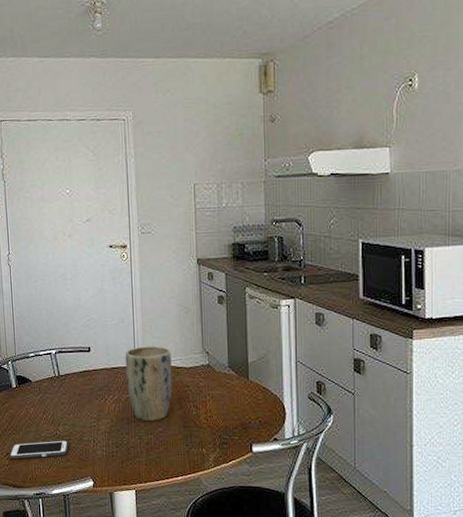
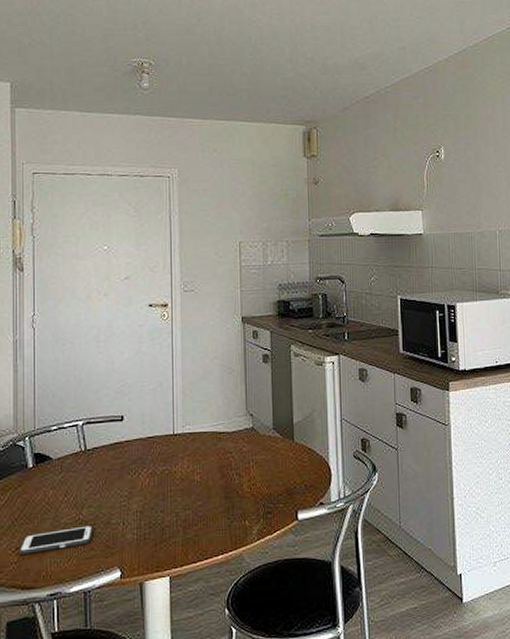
plant pot: present [125,346,172,422] -> none [162,410,214,496]

